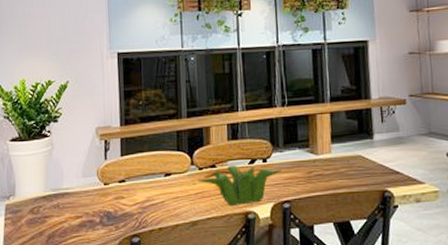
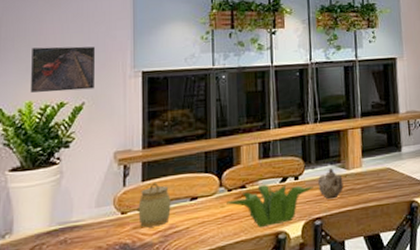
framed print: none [22,28,77,71] -> present [30,46,96,93]
jar: none [118,158,148,199] -> present [138,183,171,228]
teapot: none [286,153,312,184] -> present [318,168,343,200]

